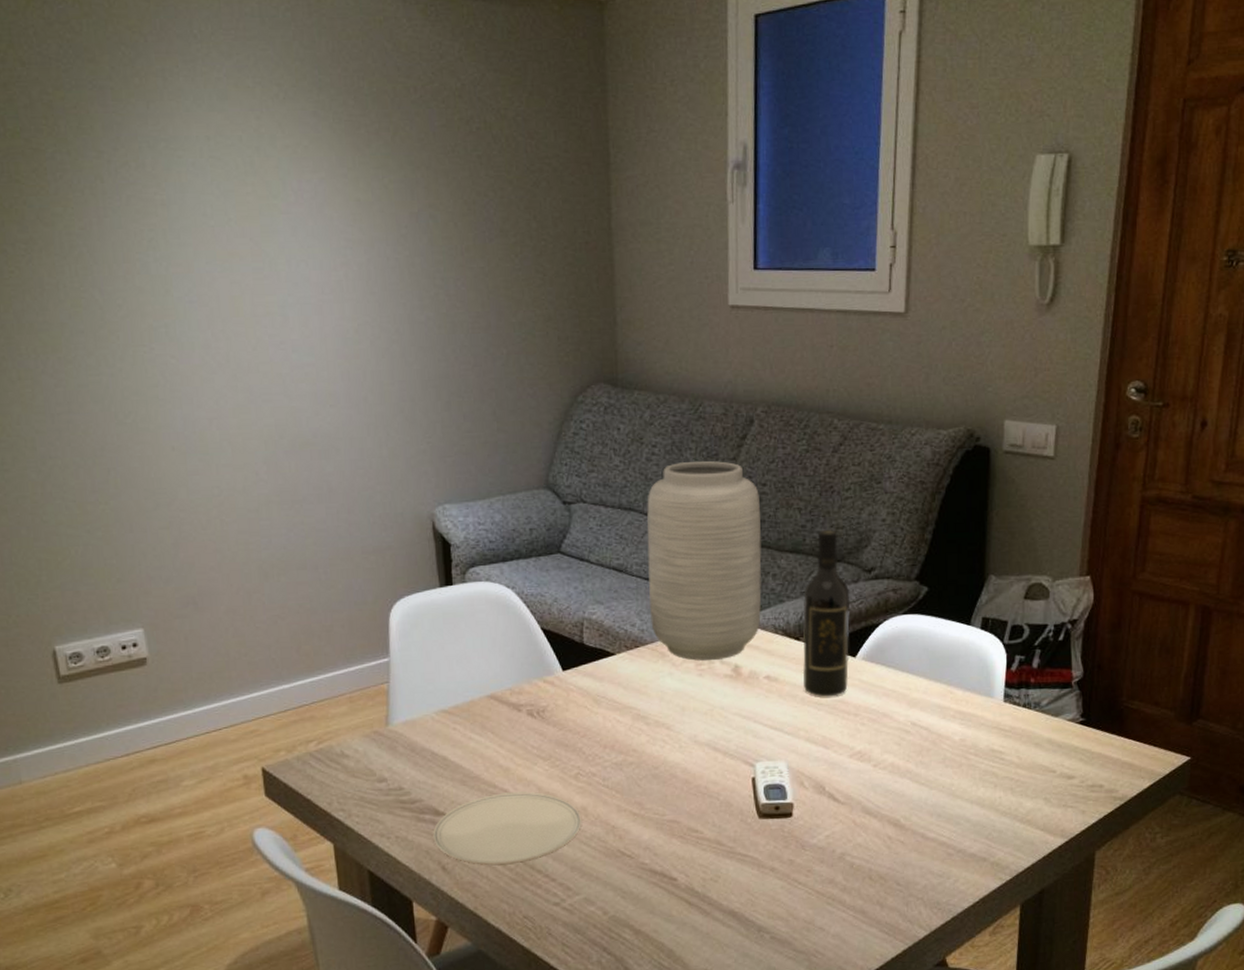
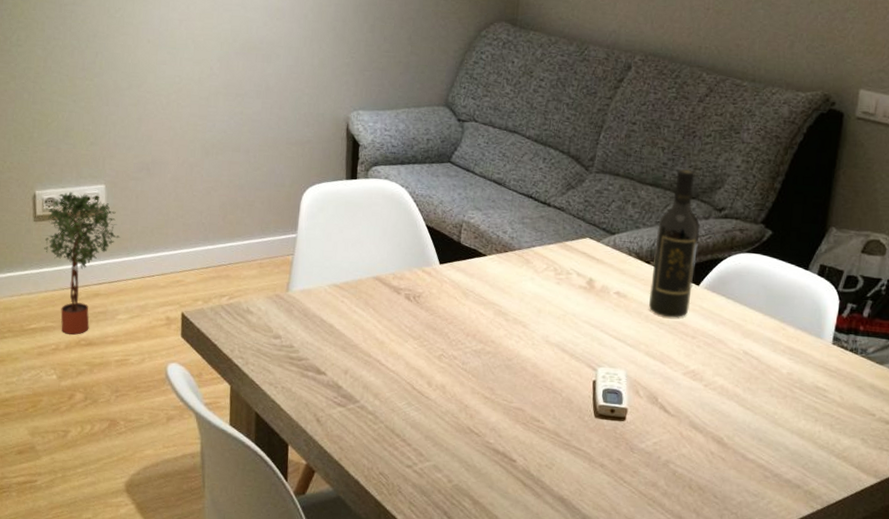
potted tree: none [69,641,171,813] -> present [44,191,120,335]
plate: present [433,791,582,866] -> none [312,362,440,426]
vase: present [647,460,762,661] -> none [520,96,629,272]

